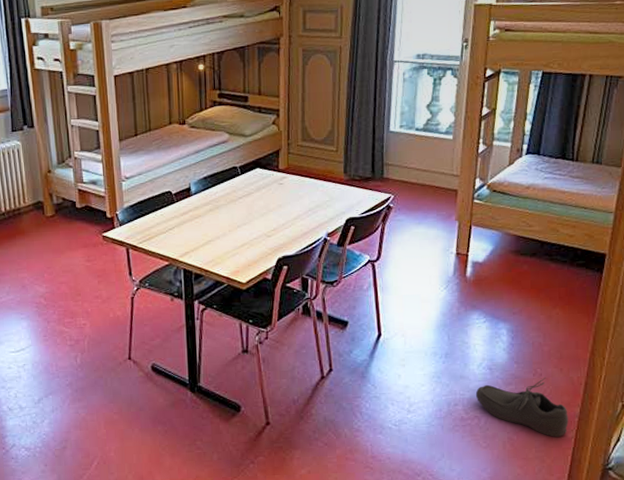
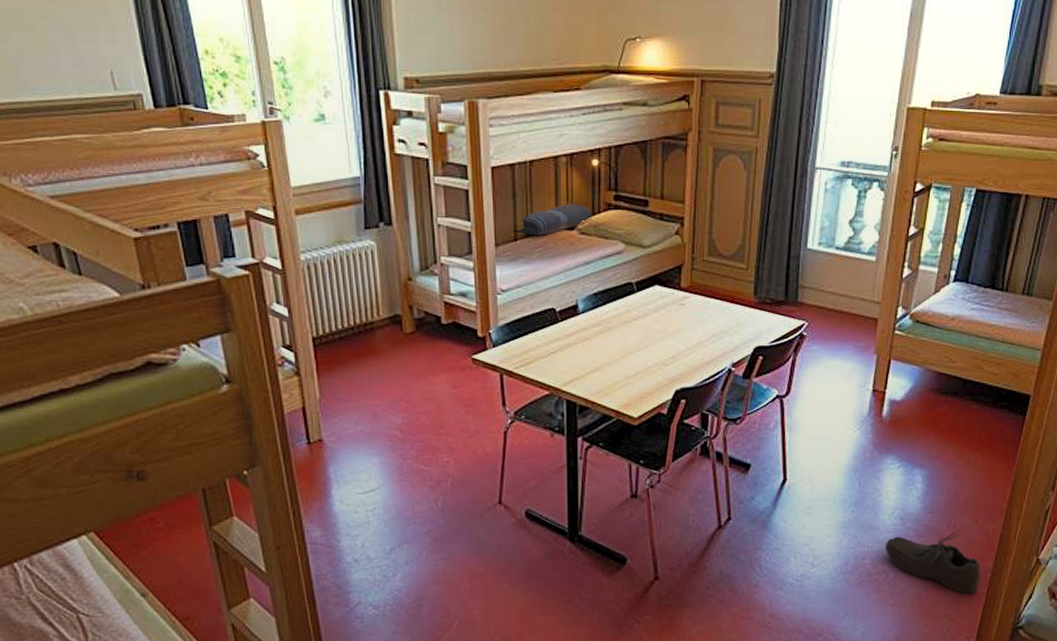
towel: none [132,101,200,131] -> present [511,202,593,236]

